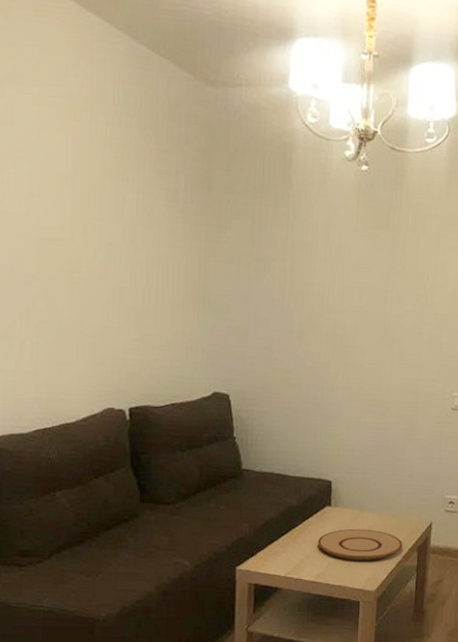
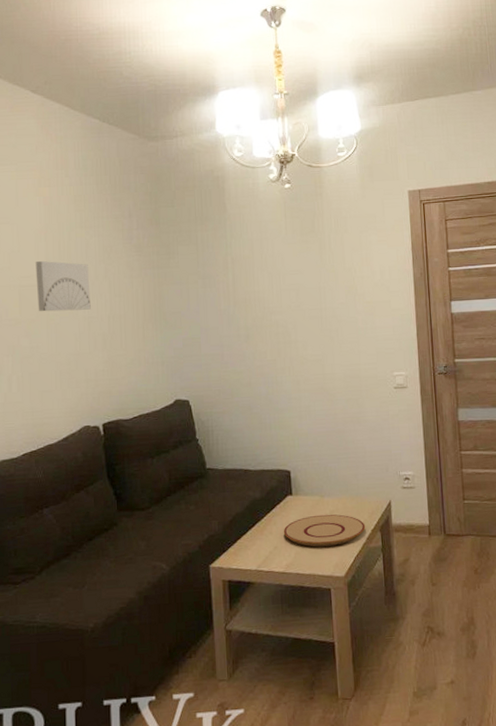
wall art: none [58,211,124,278] -> present [35,260,91,312]

